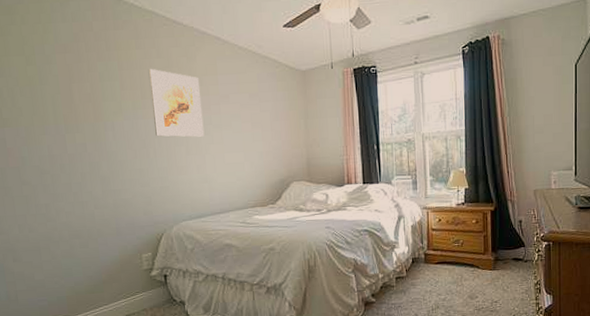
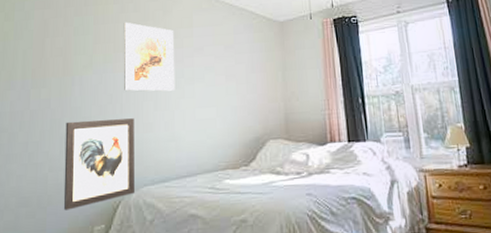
wall art: none [104,162,175,241] -> present [63,118,134,211]

